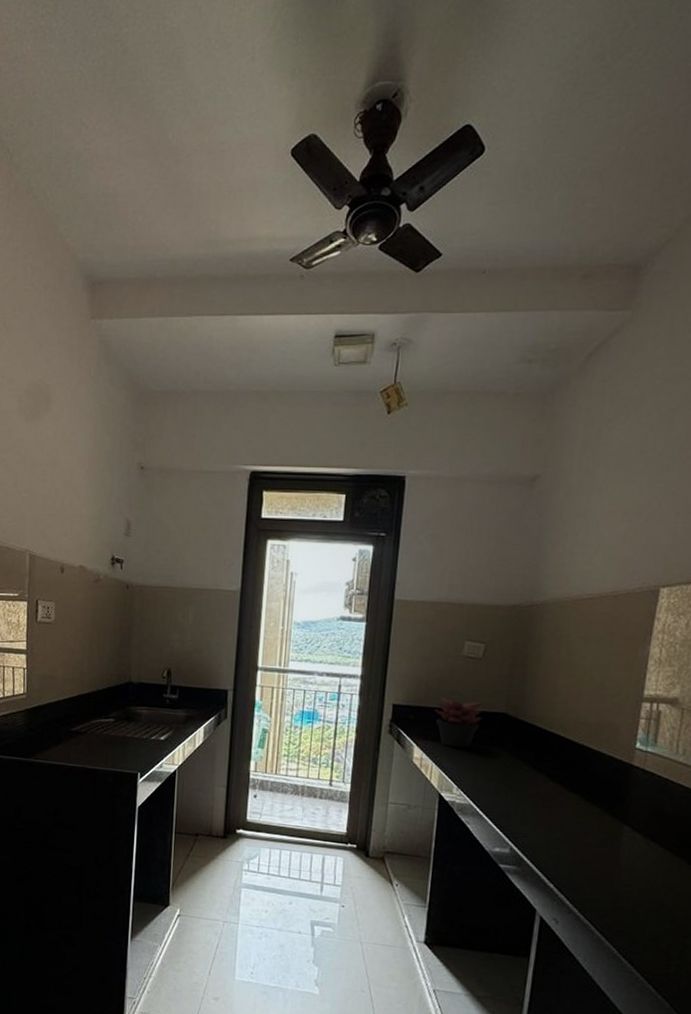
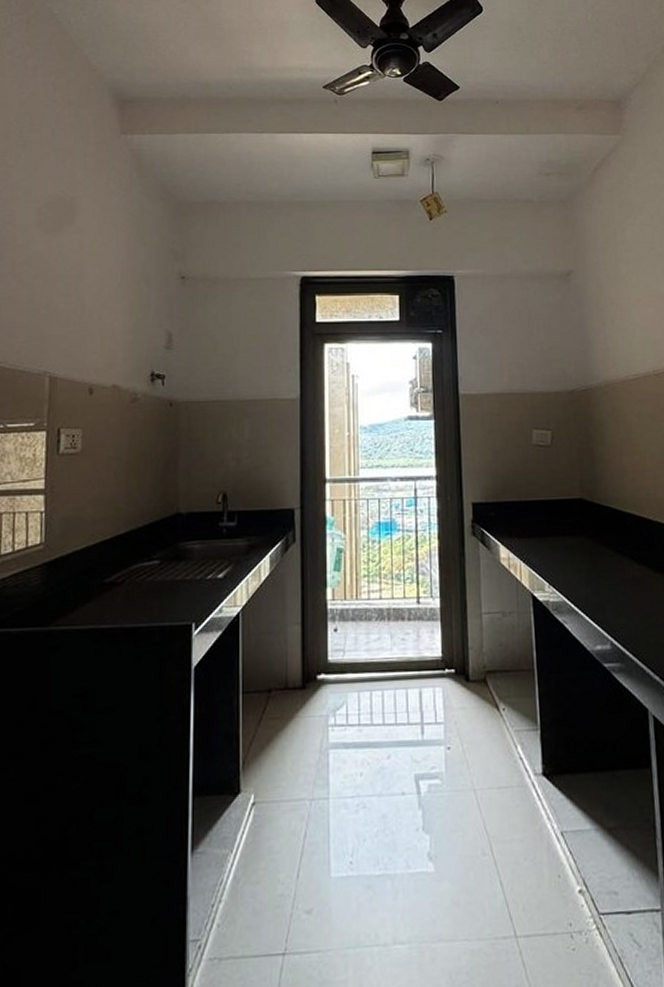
succulent plant: present [434,697,484,748] -> none [513,489,561,541]

